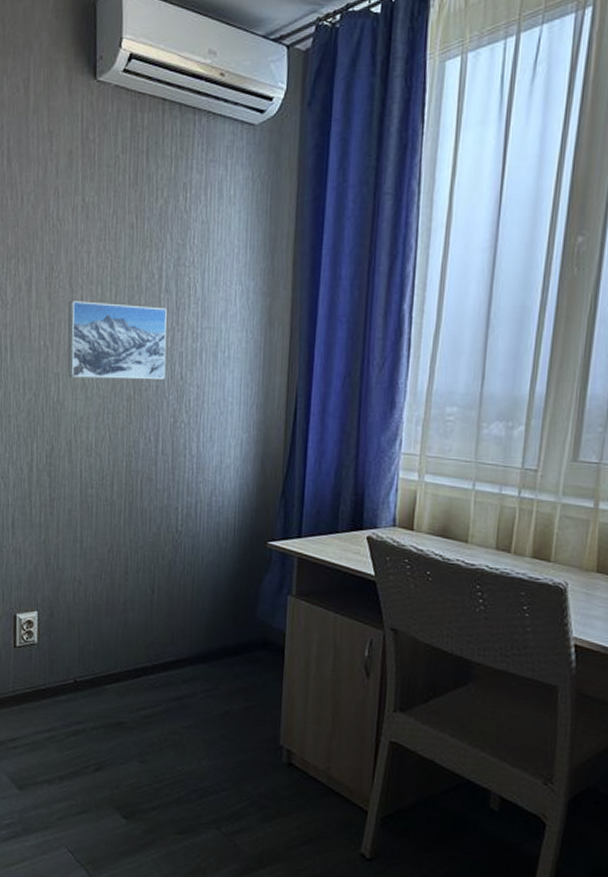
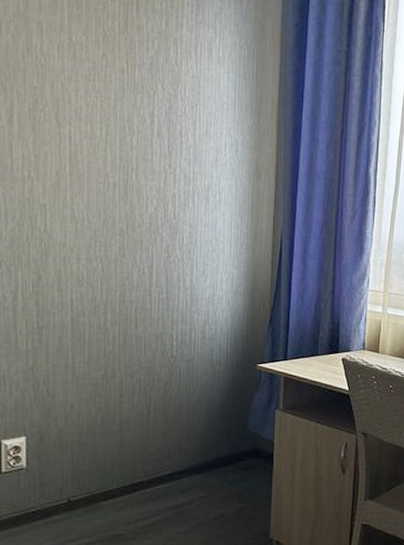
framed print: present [67,301,167,380] -> none [54,135,160,217]

